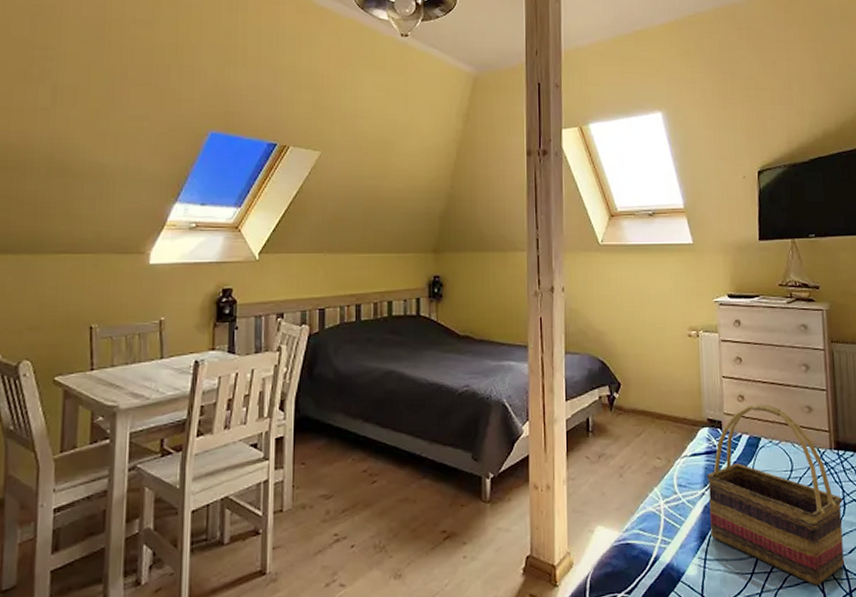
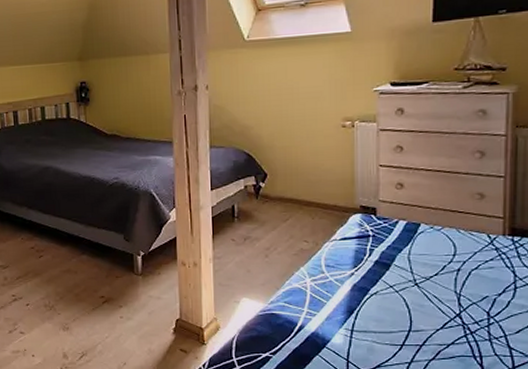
woven basket: present [707,404,844,587] -> none [357,191,513,361]

